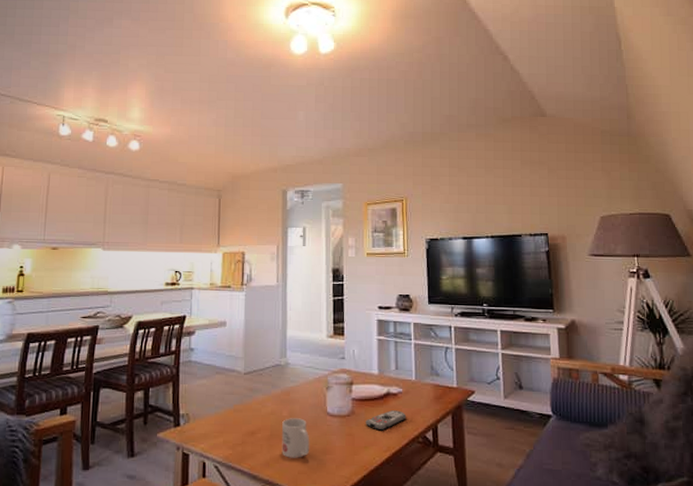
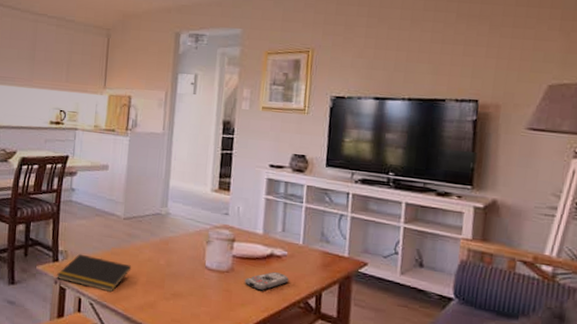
notepad: none [179,415,255,451] -> present [57,253,132,292]
mug: present [282,418,310,458] -> none [156,267,186,307]

